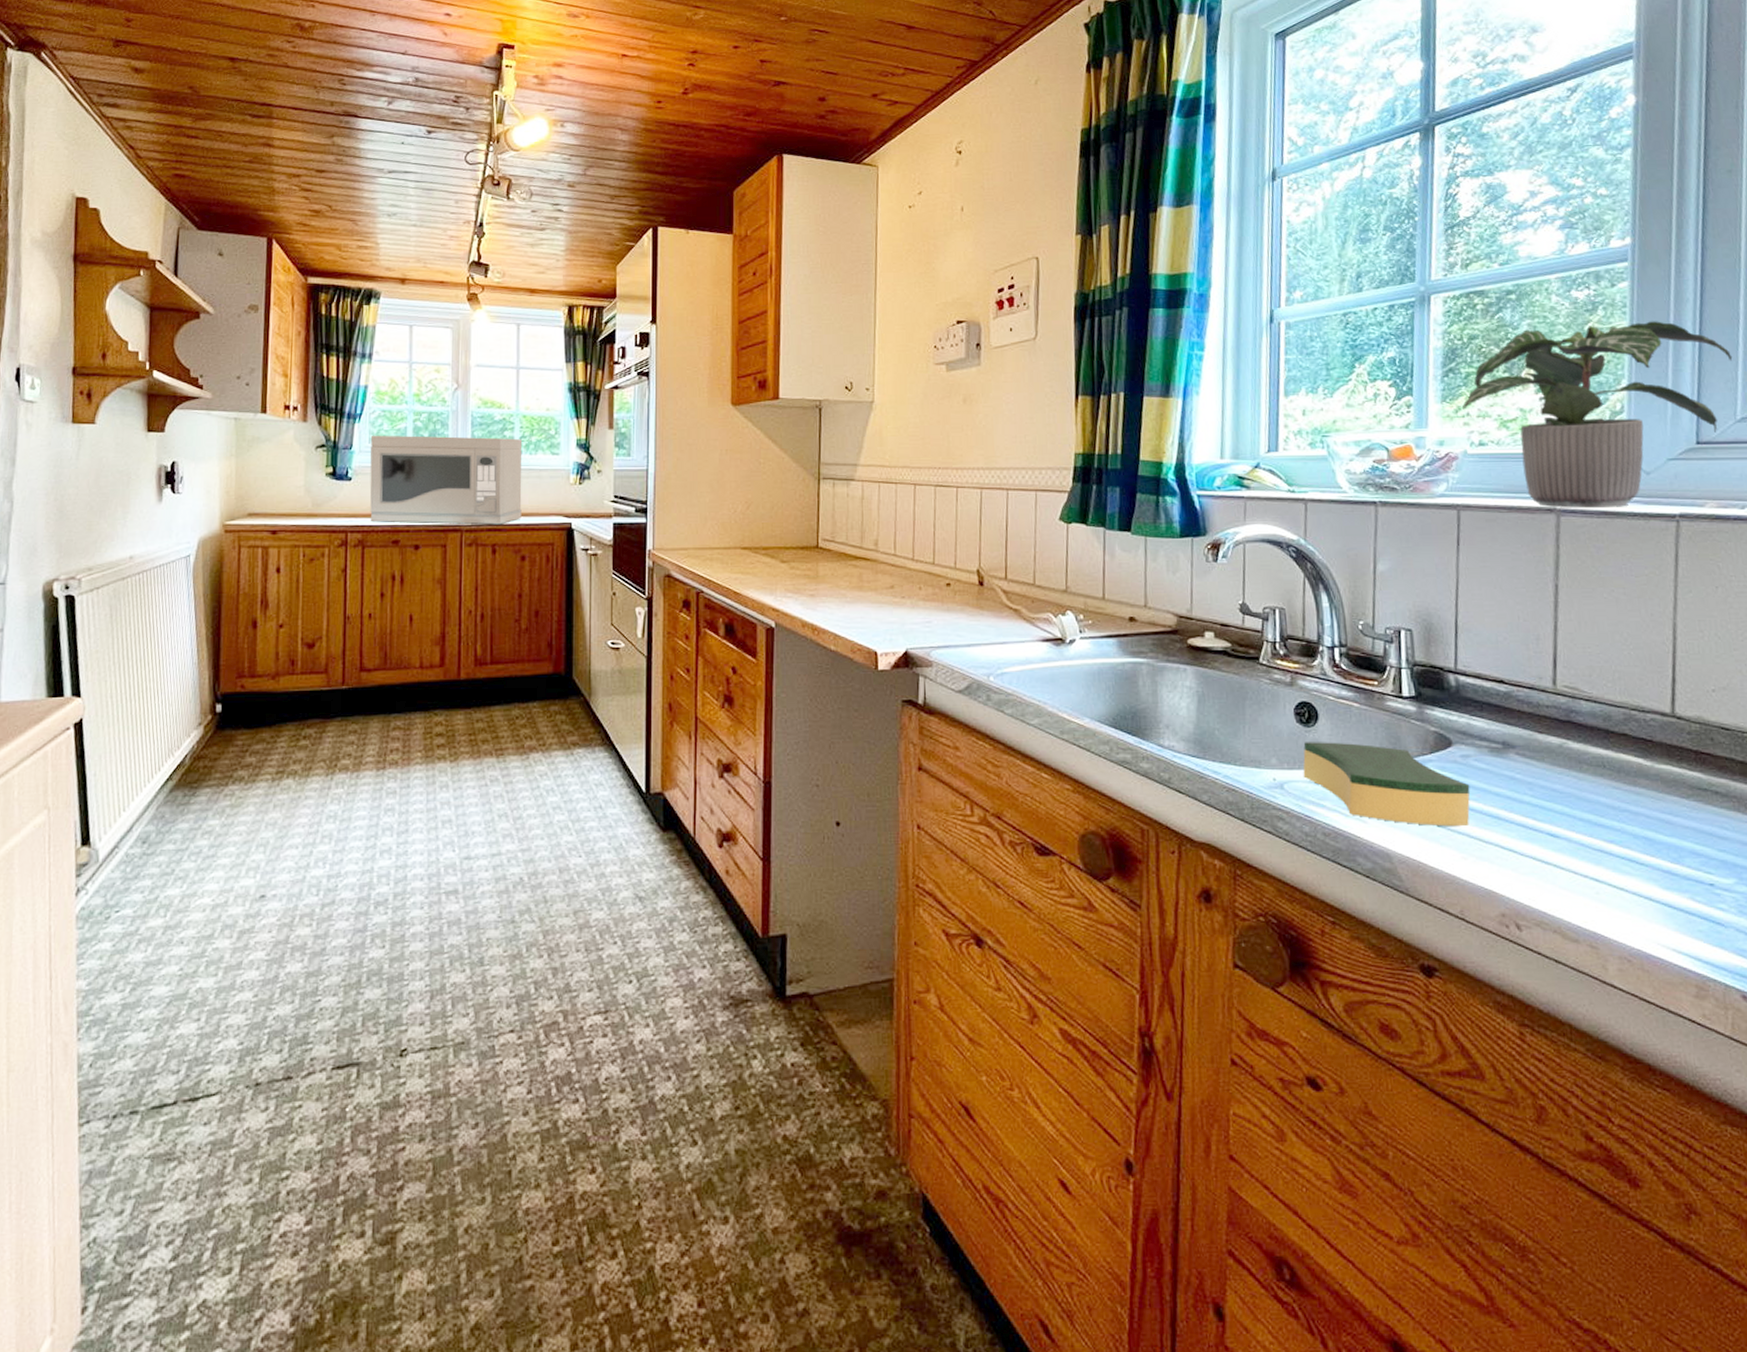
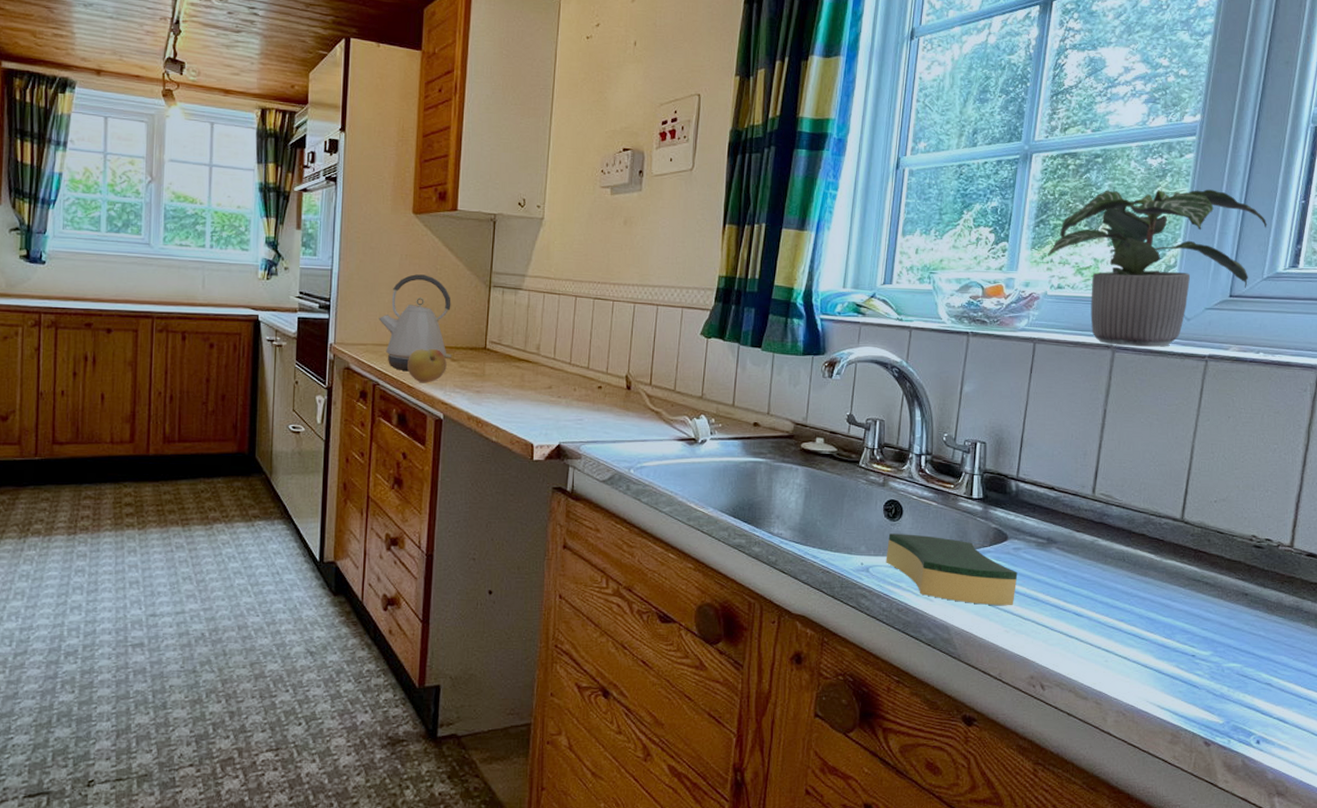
microwave: present [369,435,522,525] -> none [63,221,213,314]
kettle: none [699,470,781,577] -> present [378,274,452,372]
fruit: none [733,549,776,589] -> present [407,348,447,383]

